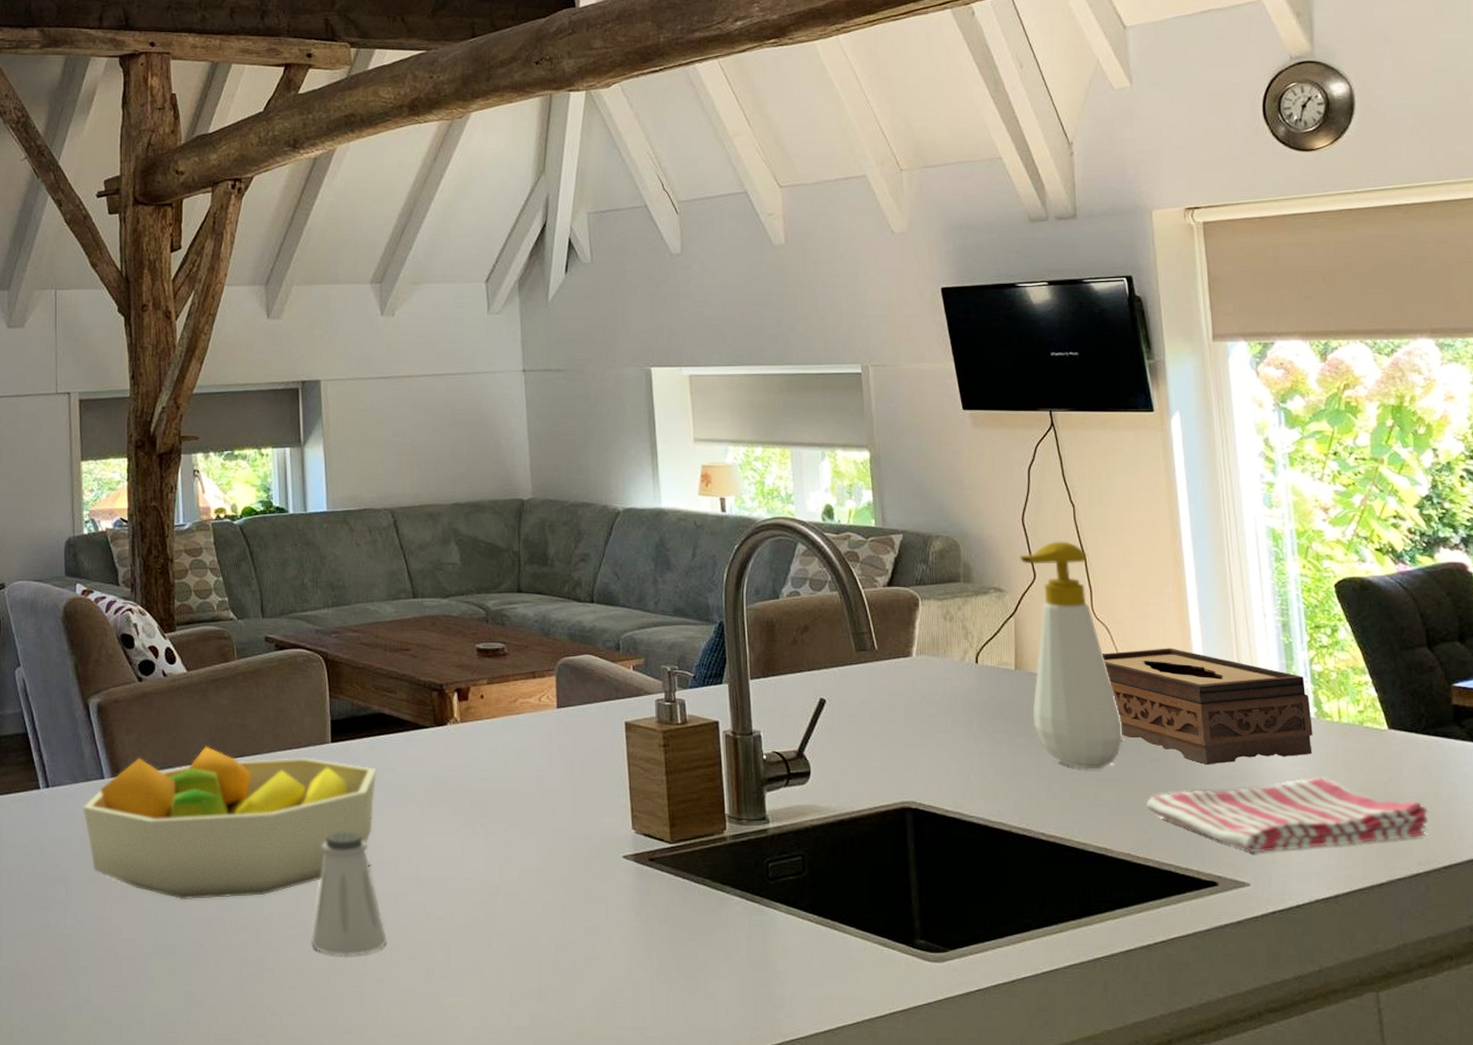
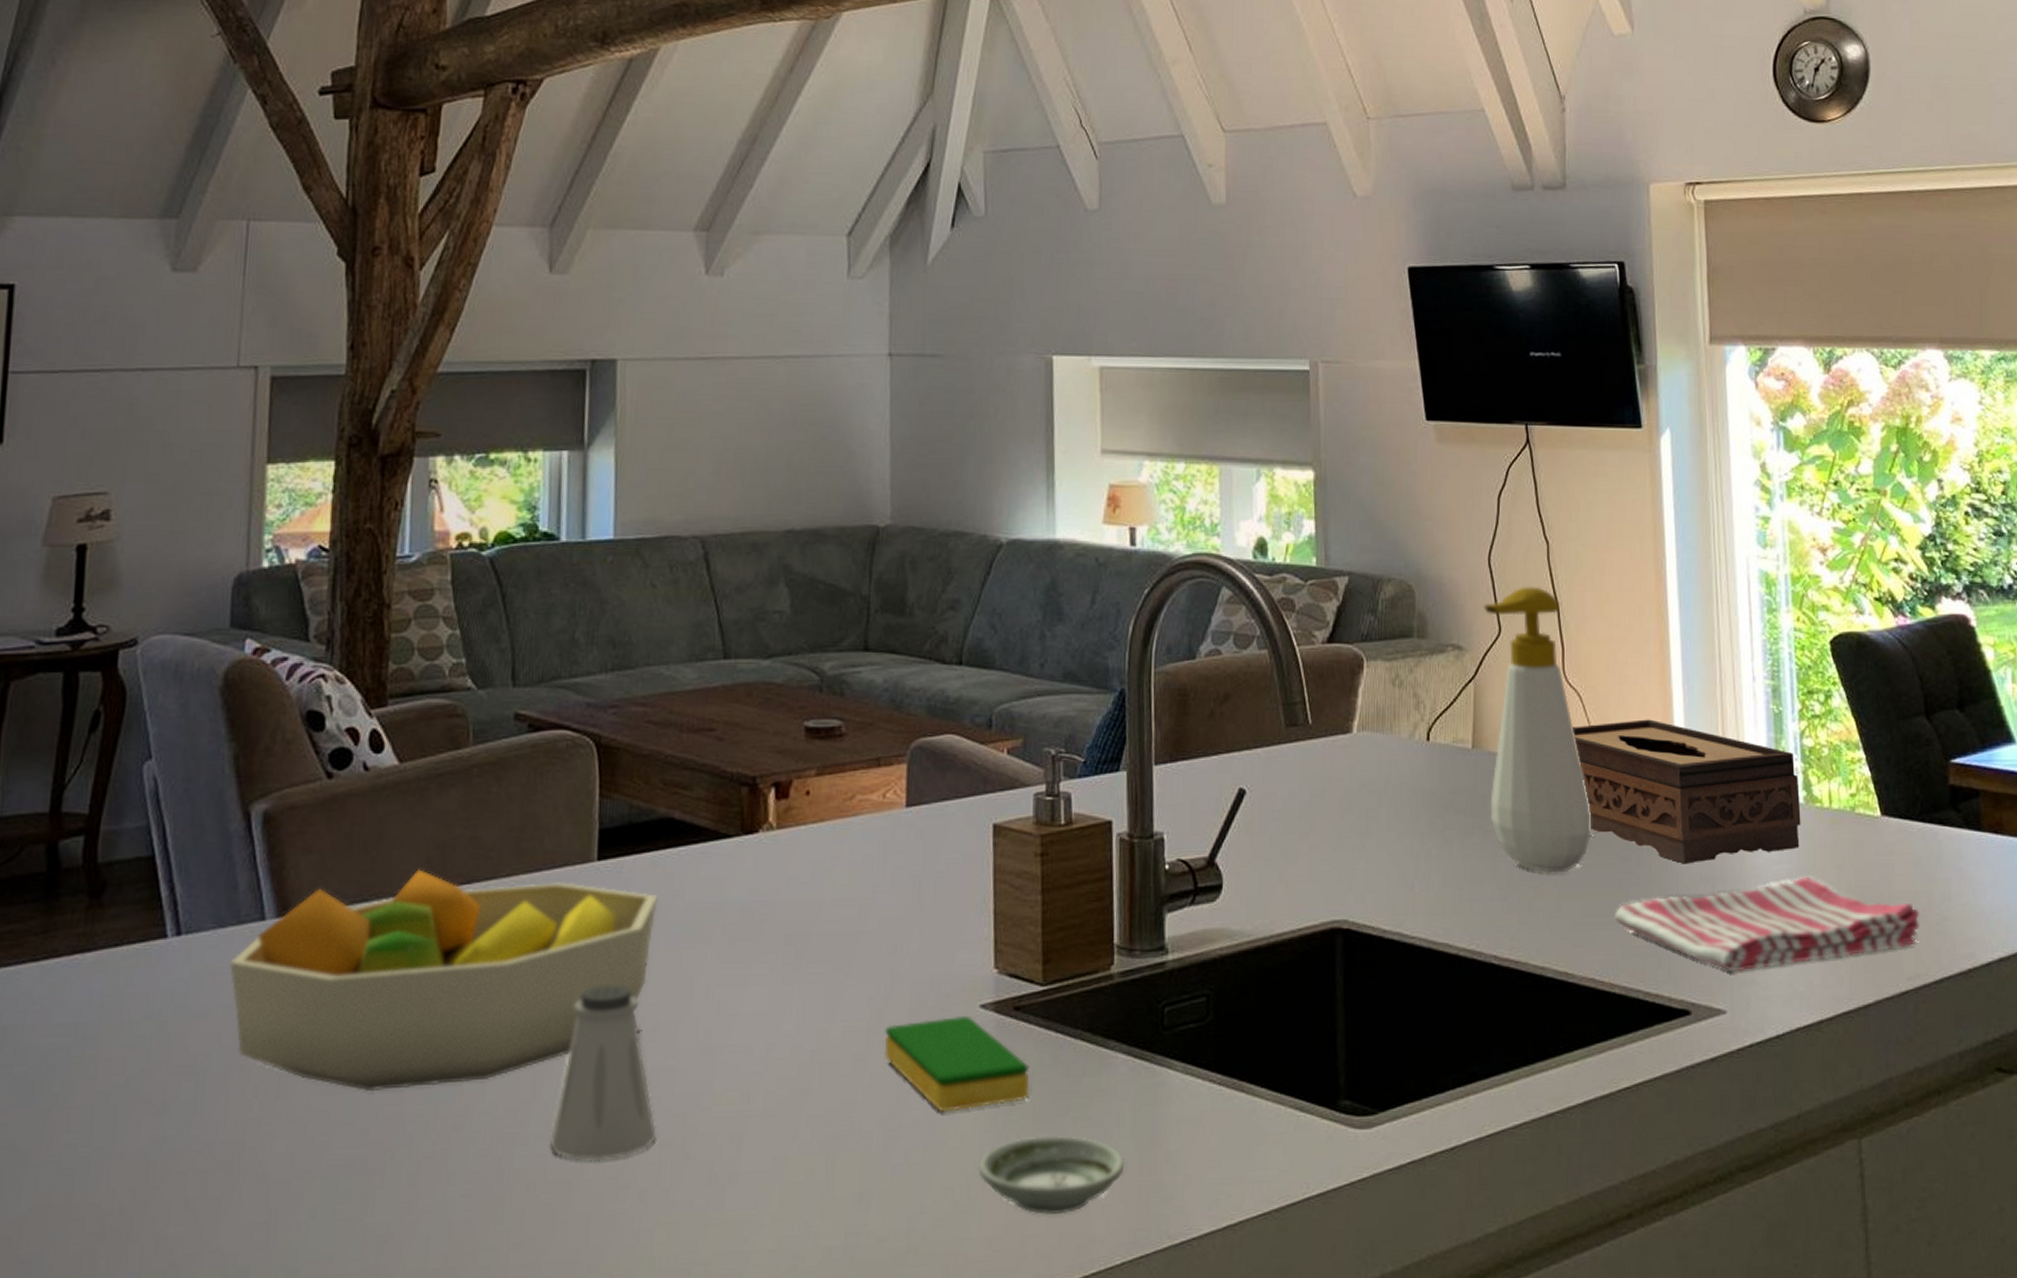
dish sponge: none [551,863,665,934] -> present [884,1015,1030,1112]
saucer: none [628,954,744,1013] -> present [978,1135,1125,1215]

